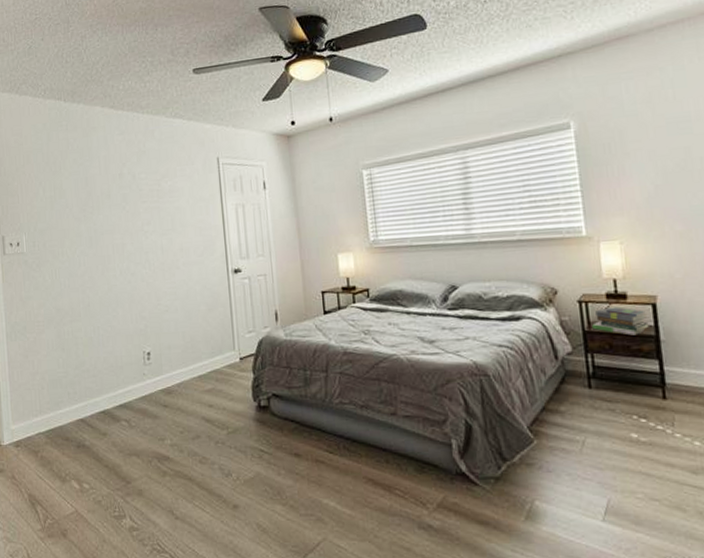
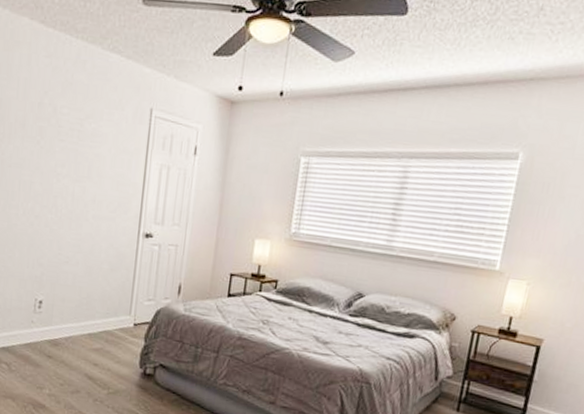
books: present [592,307,649,336] -> none [477,341,529,372]

